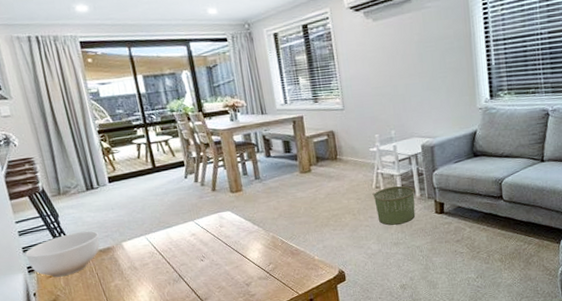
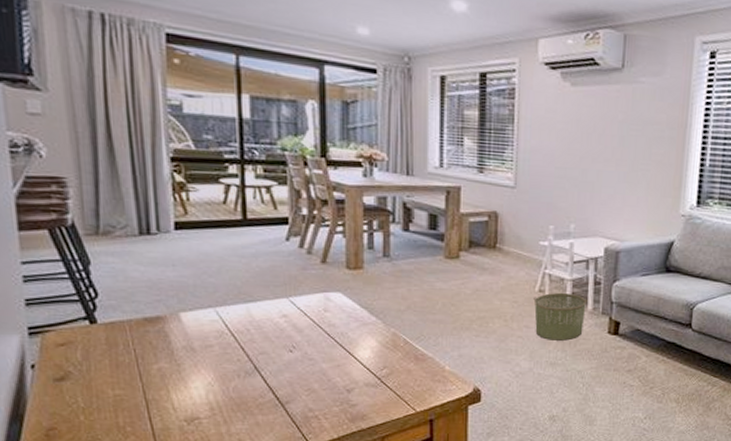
bowl: present [25,230,100,278] -> none [28,289,148,347]

